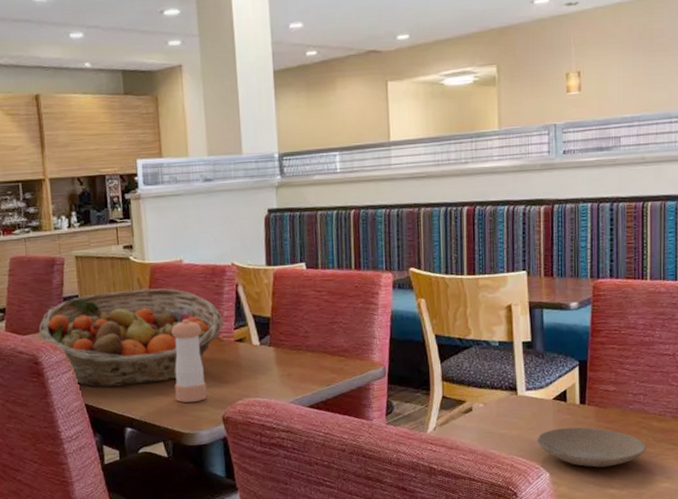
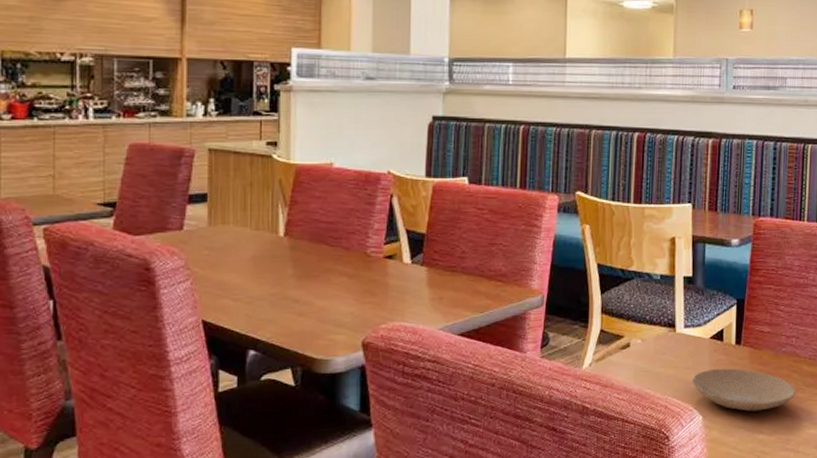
fruit basket: present [38,288,223,388] -> none [154,192,372,302]
pepper shaker: present [172,318,207,403] -> none [311,228,348,324]

